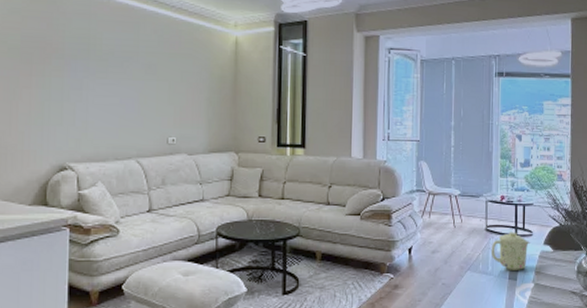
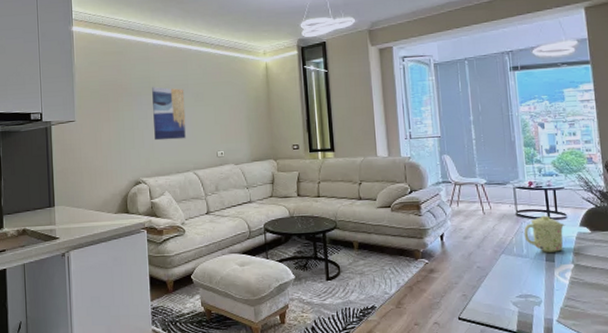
wall art: none [90,50,133,119] -> present [152,87,187,141]

